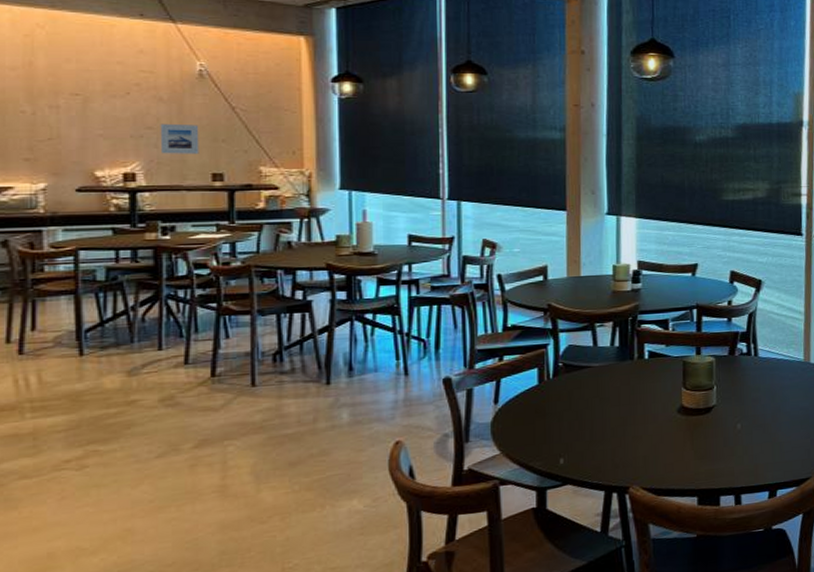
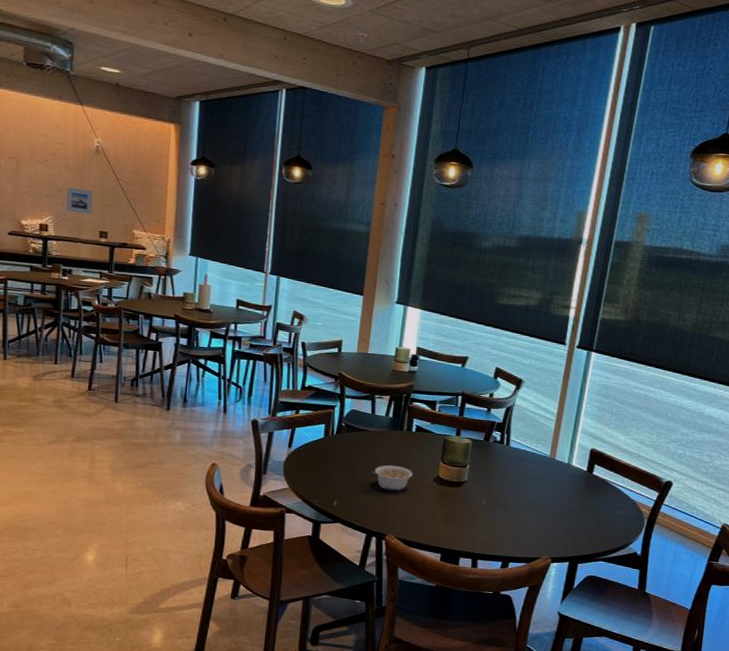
legume: none [601,402,652,433] -> present [371,465,413,491]

